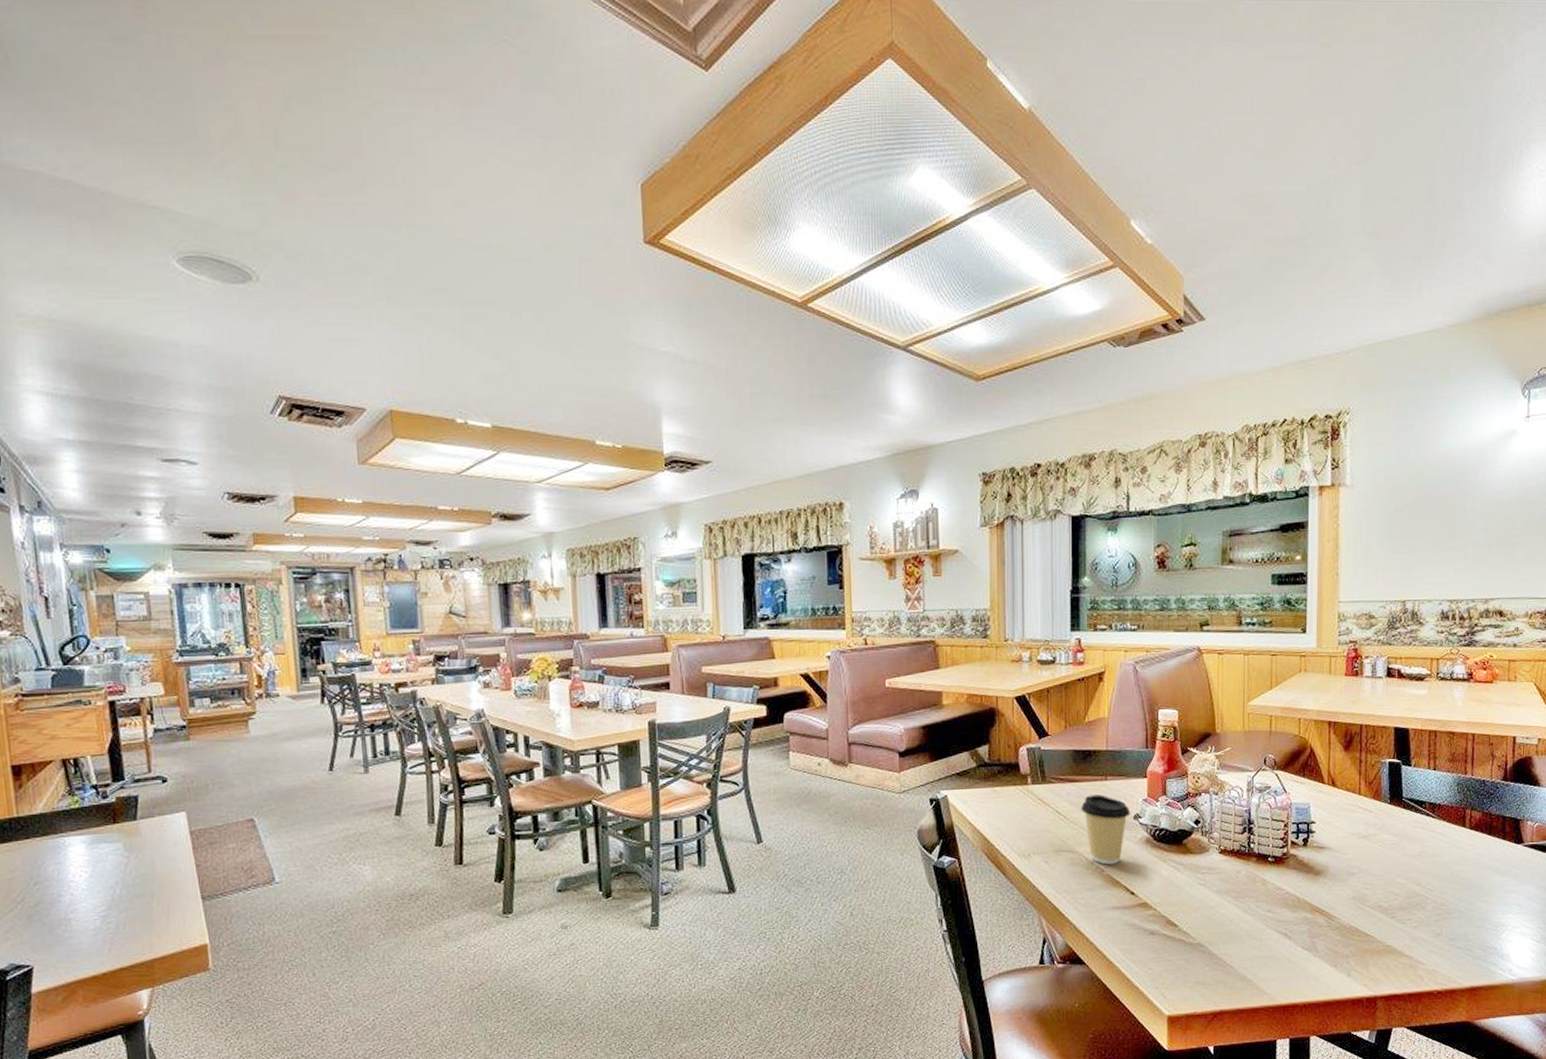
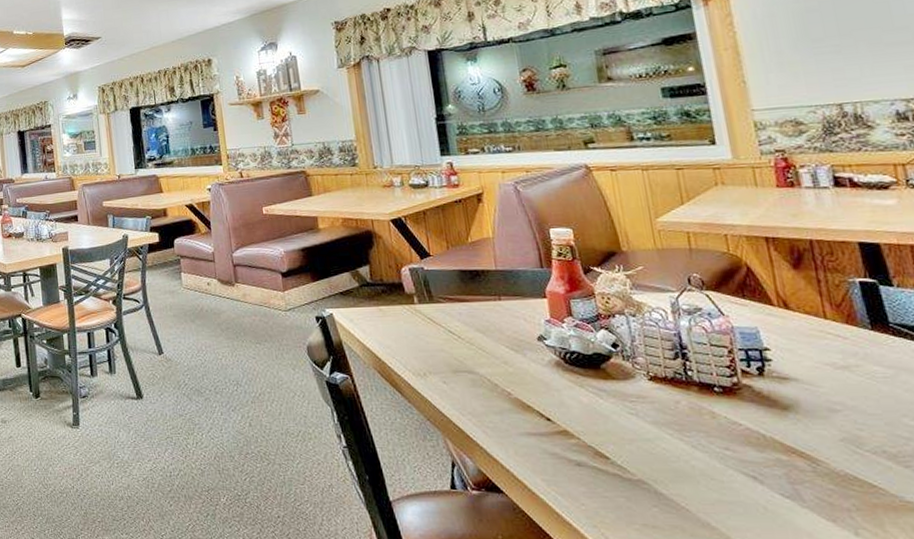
coffee cup: present [1081,794,1131,865] -> none [476,315,534,388]

